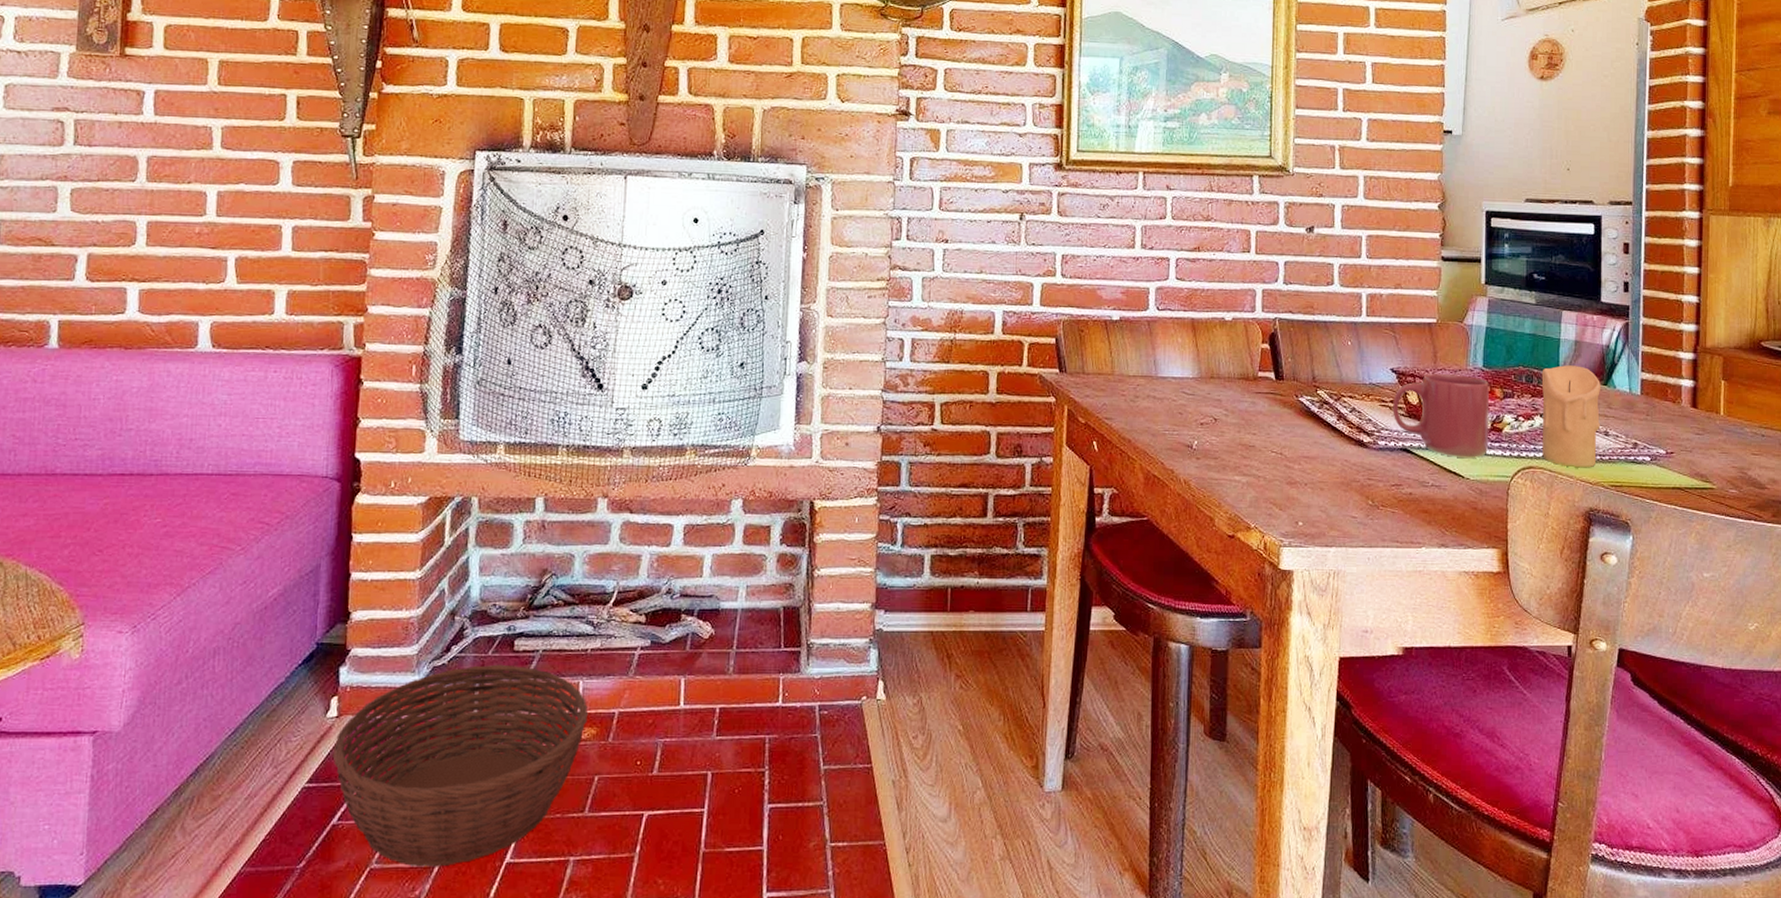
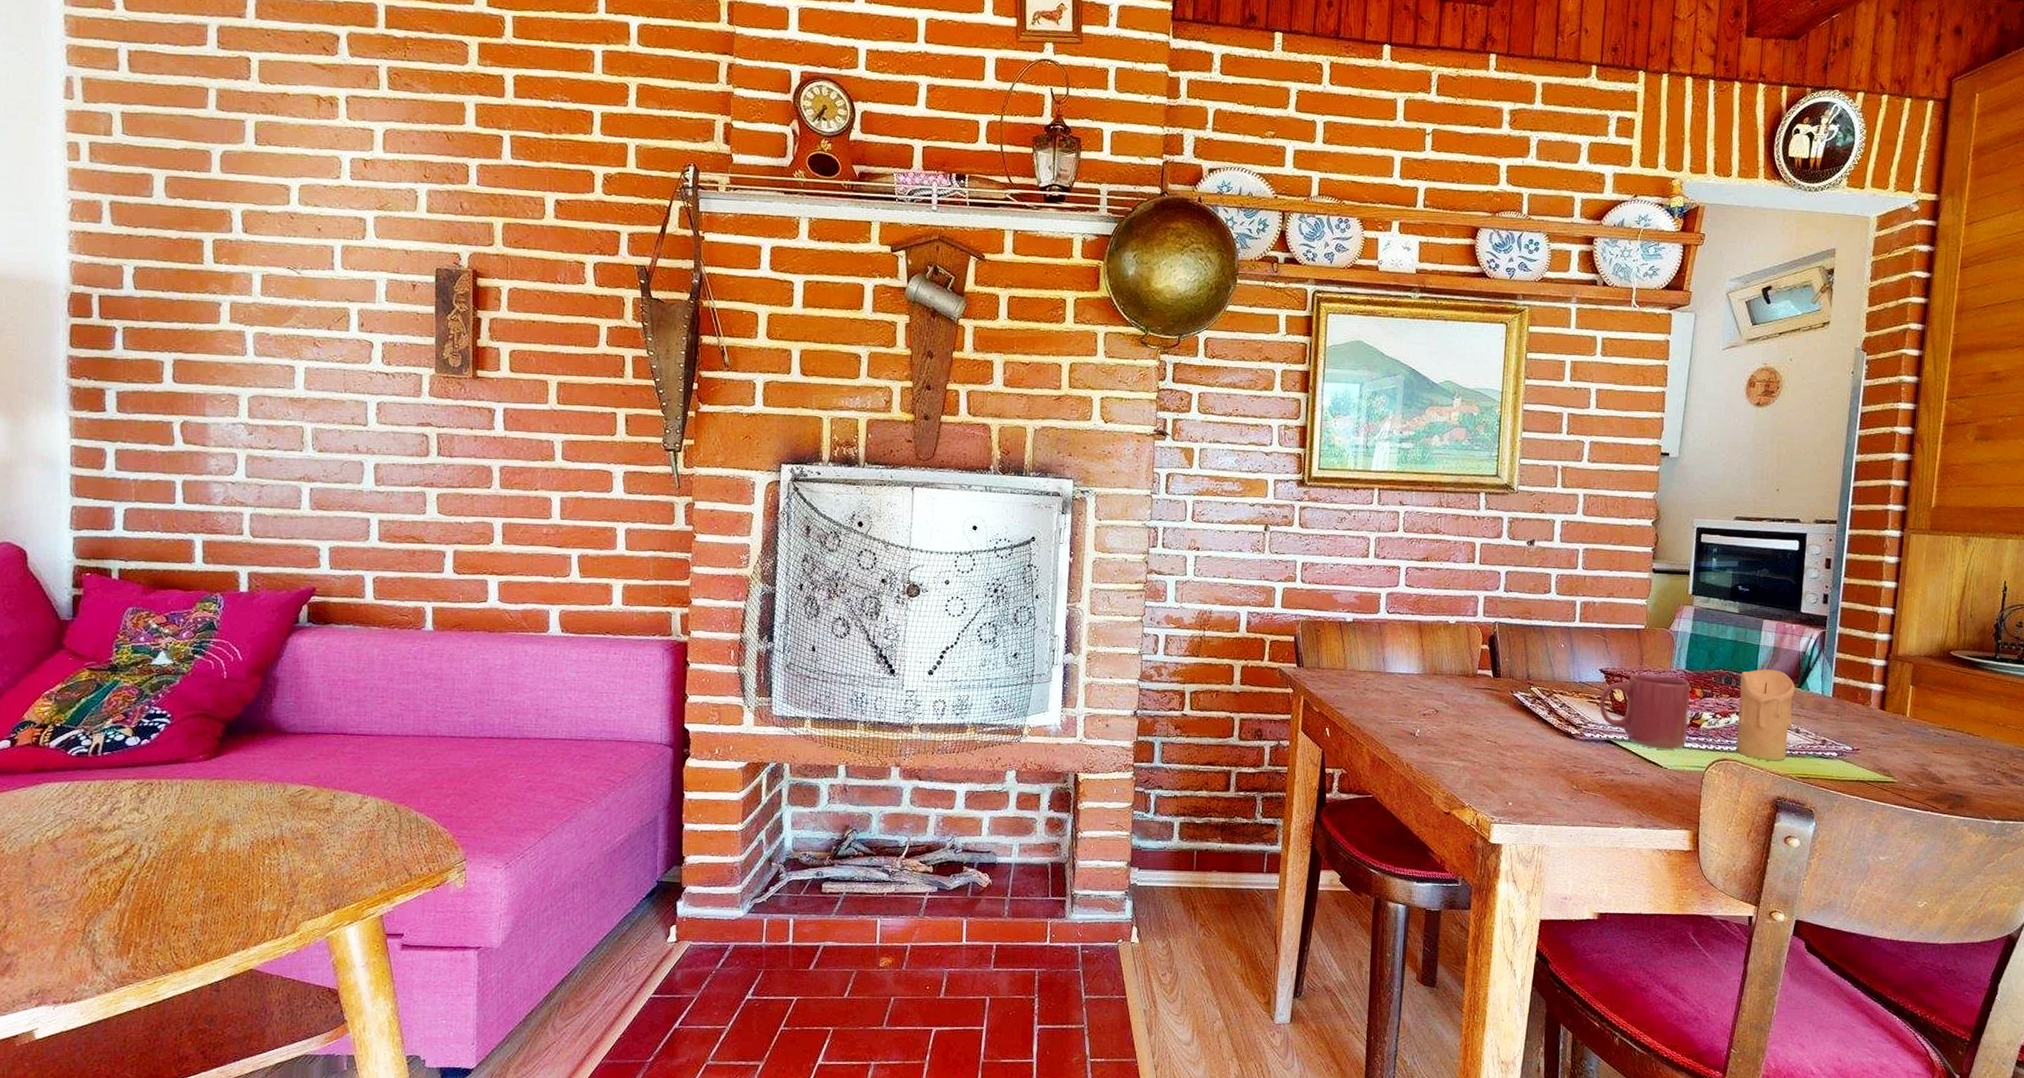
basket: present [332,664,589,867] -> none [673,903,886,1065]

